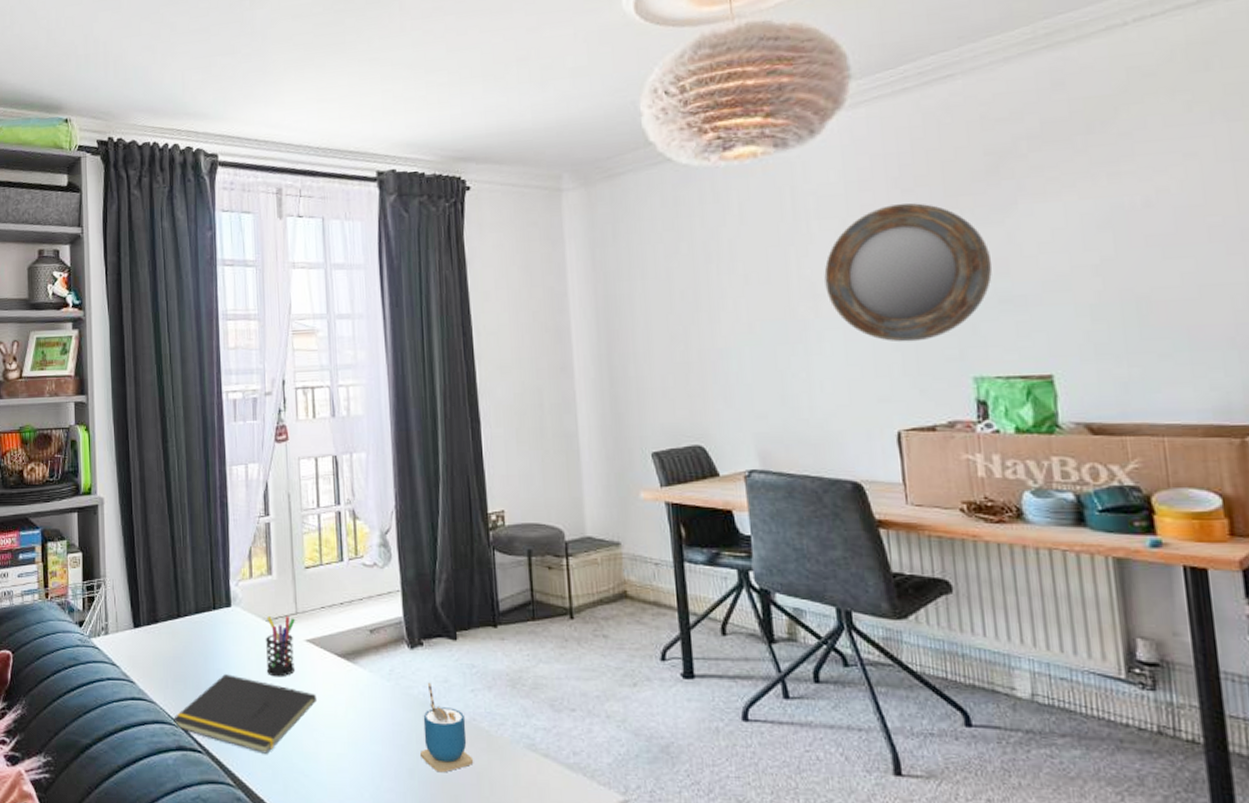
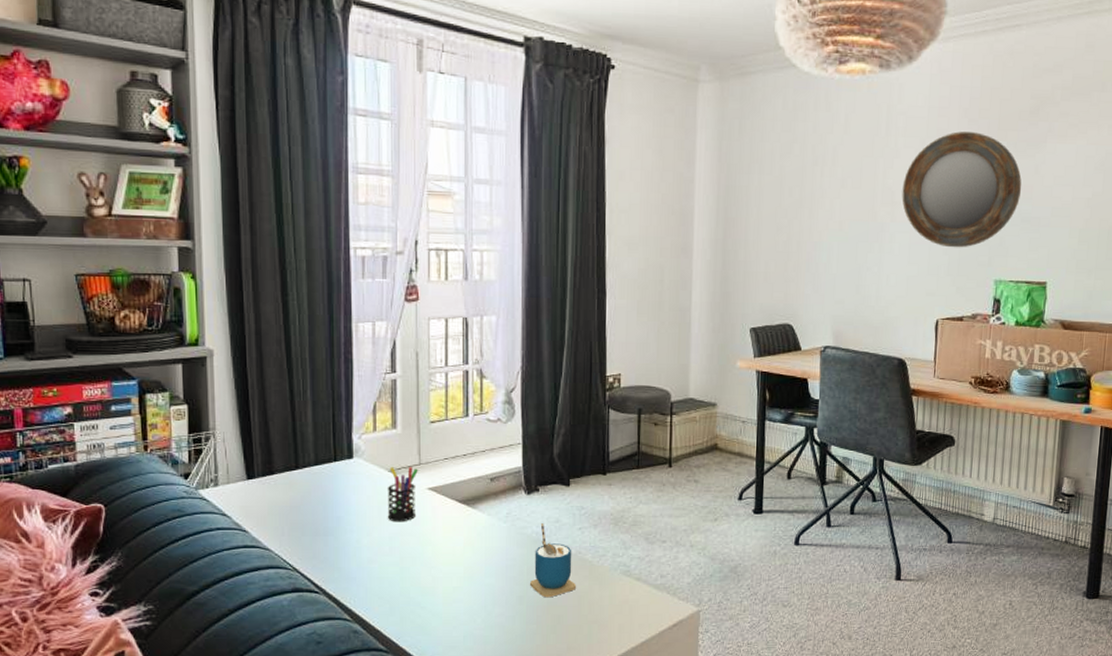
notepad: present [171,674,316,754] -> none [287,521,435,591]

